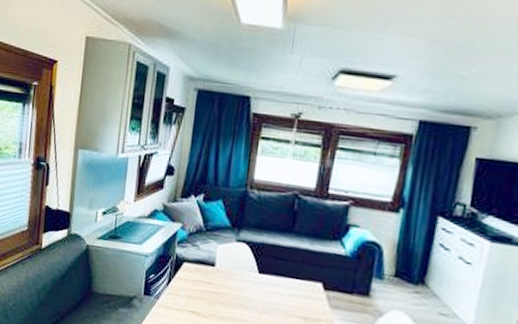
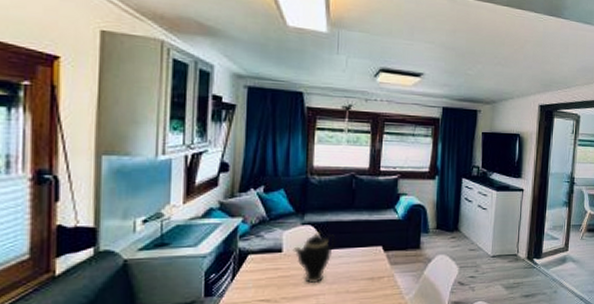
teapot: none [225,252,271,308] -> present [292,232,336,283]

